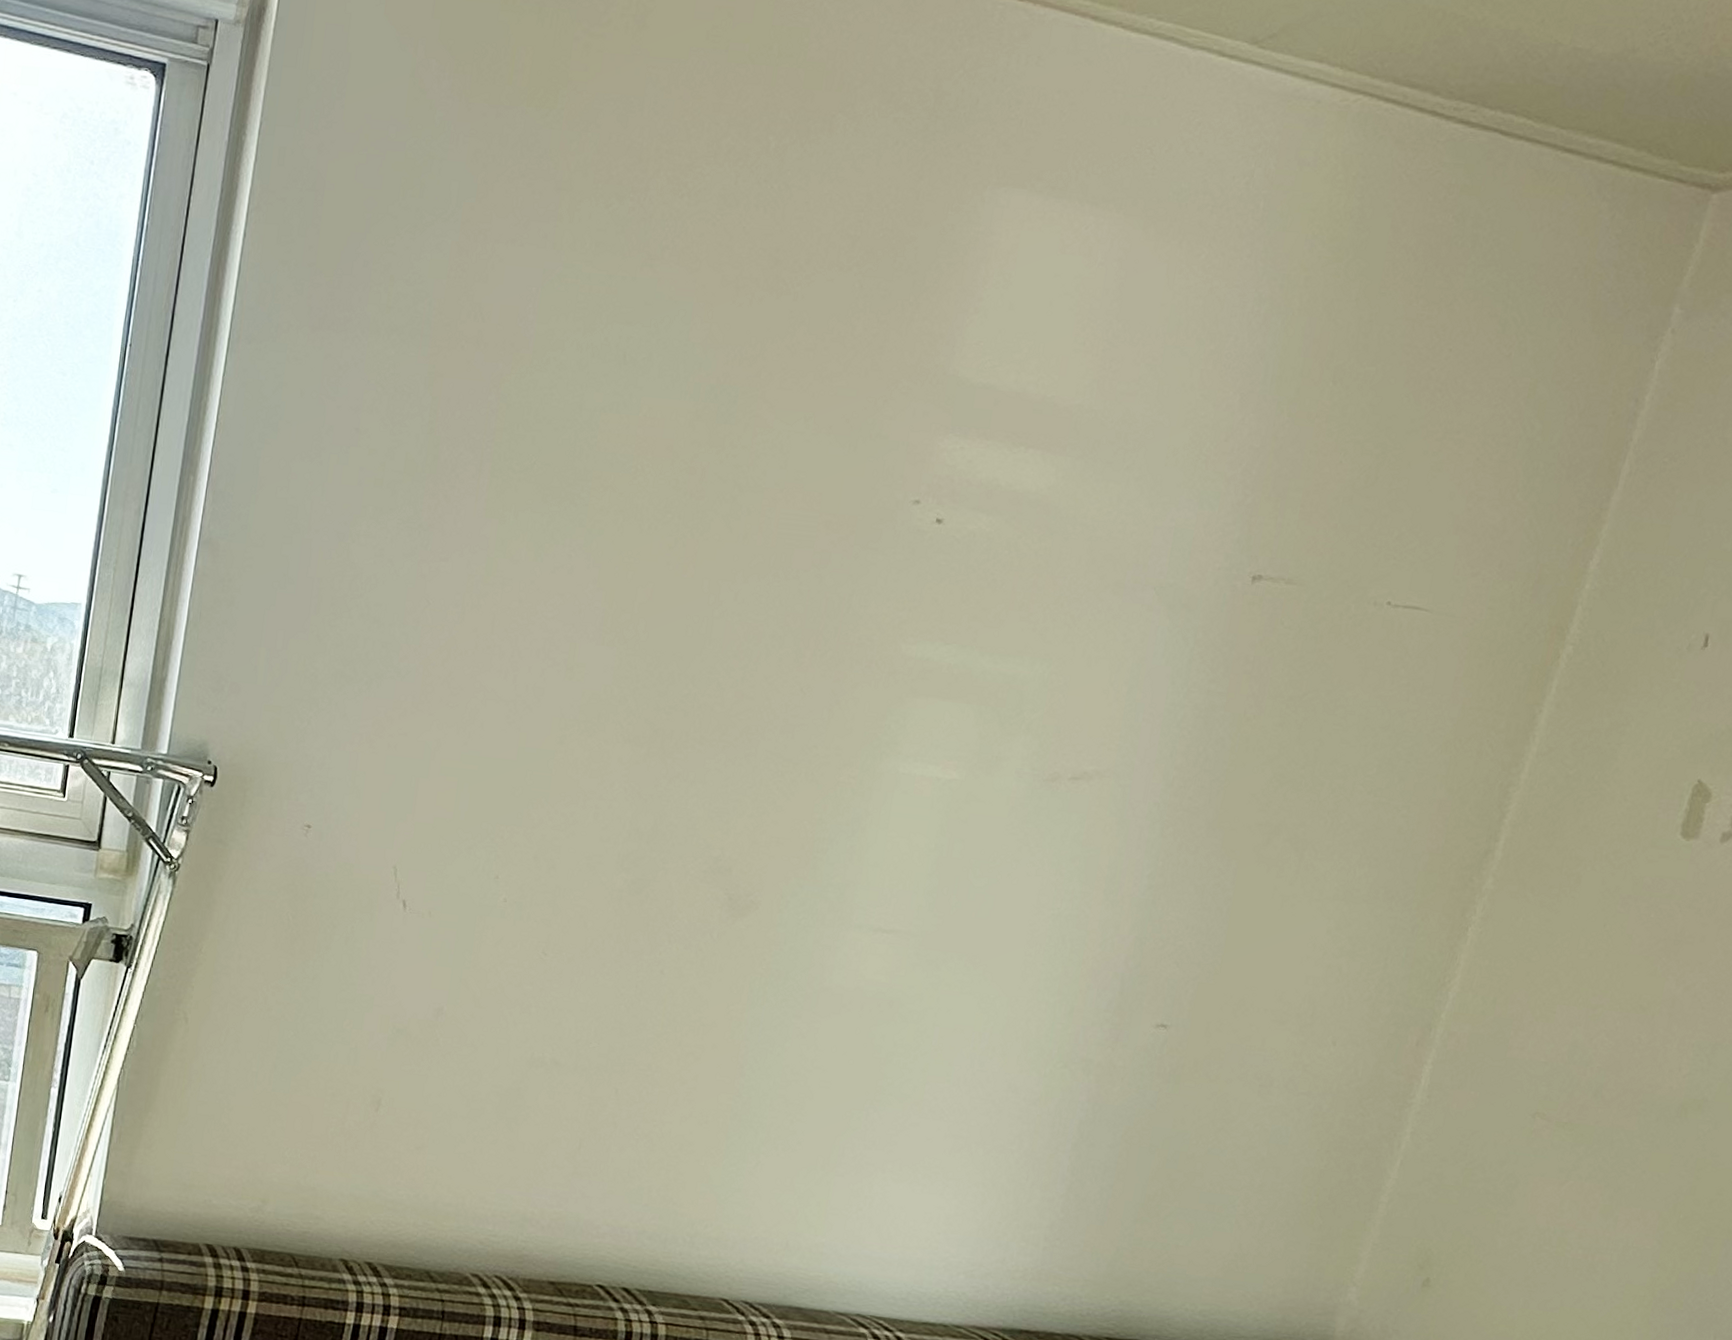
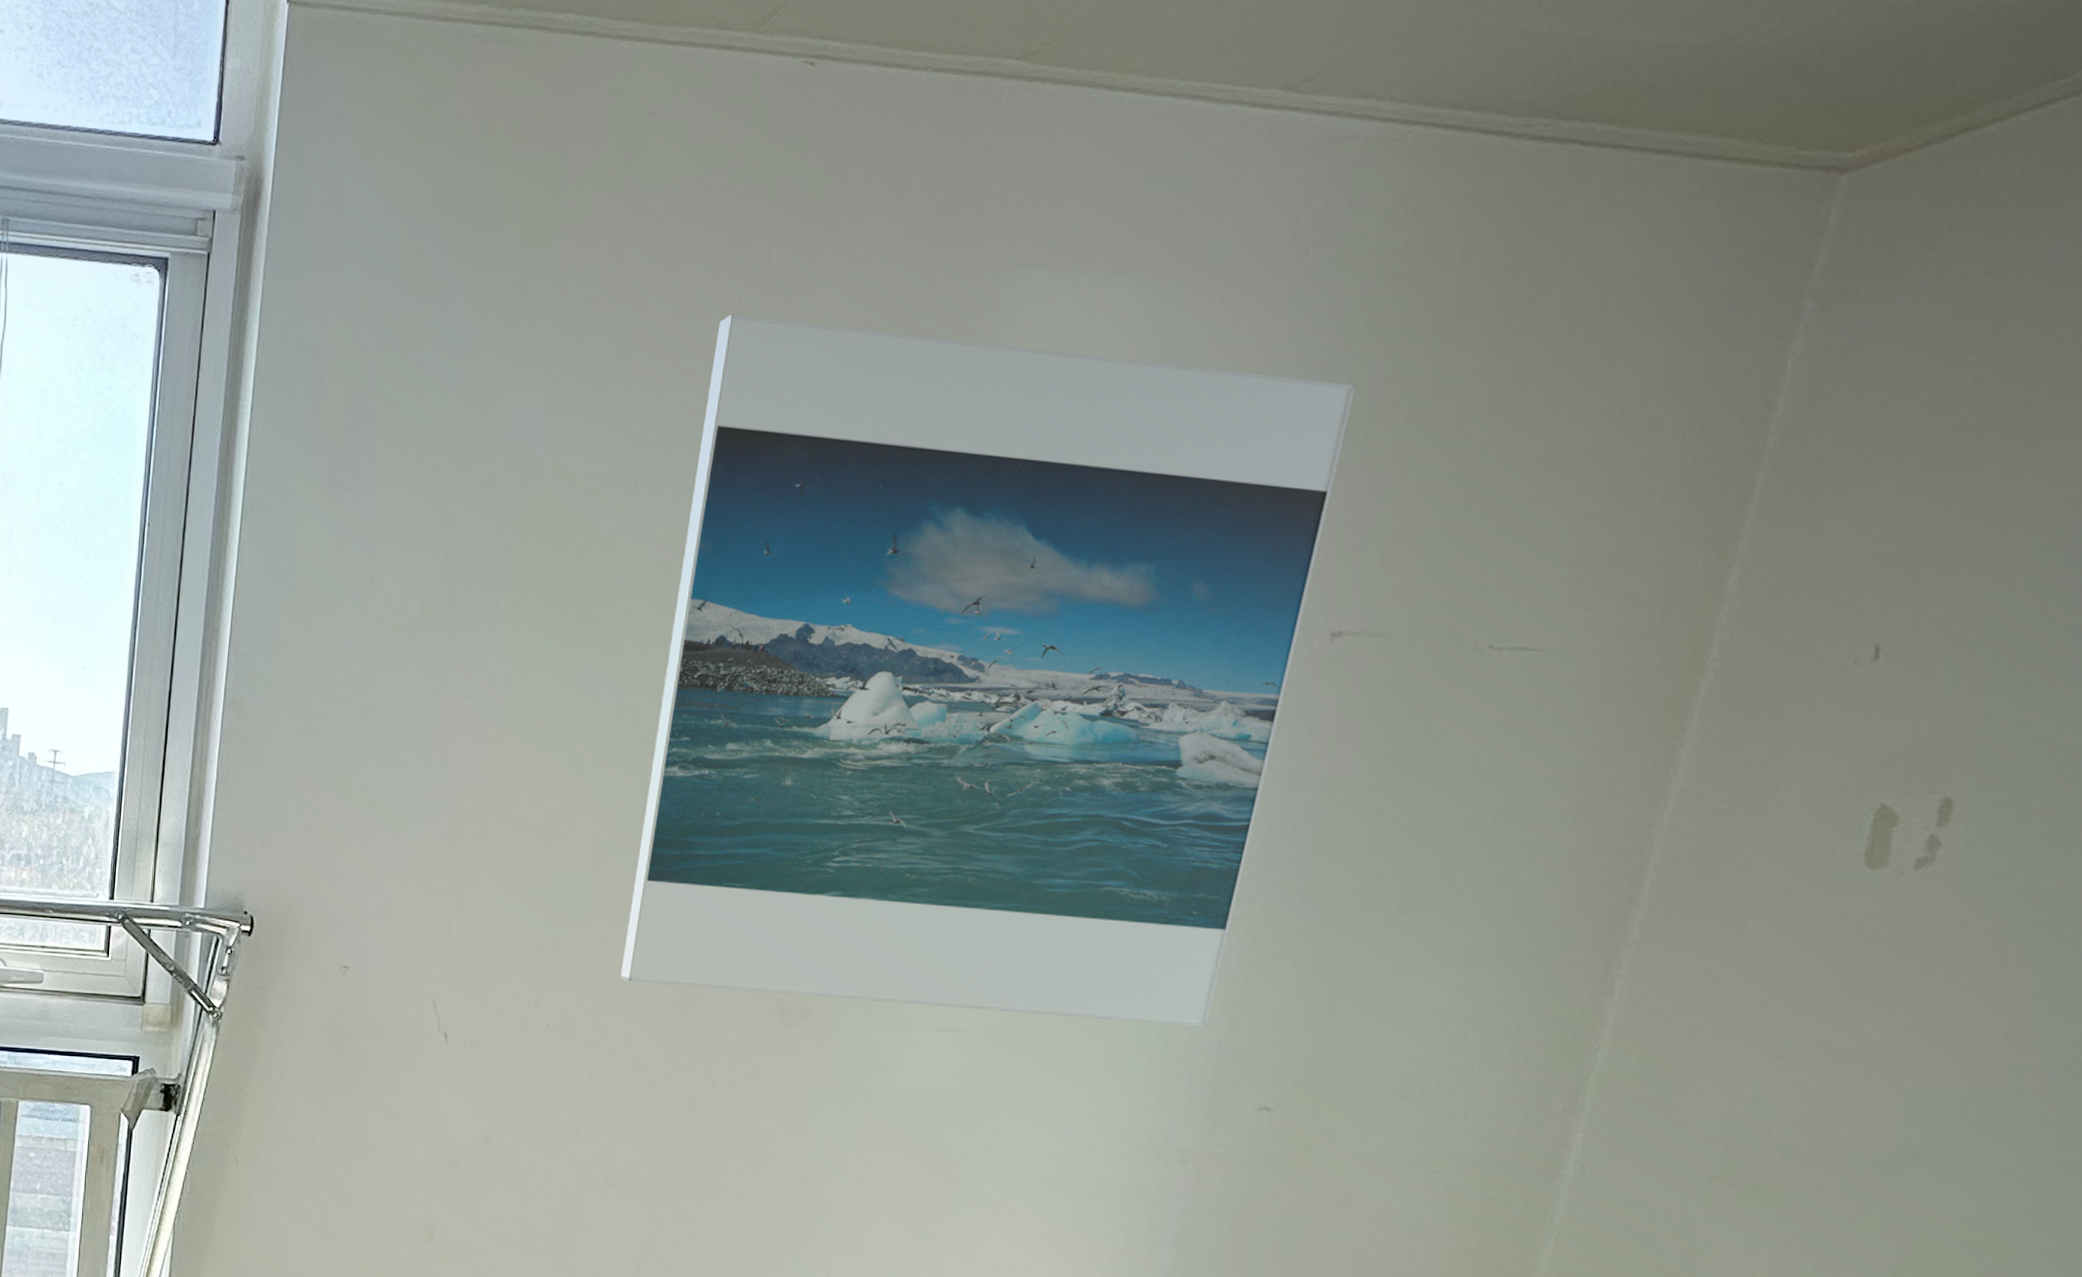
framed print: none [577,197,1292,946] -> present [619,314,1357,1028]

